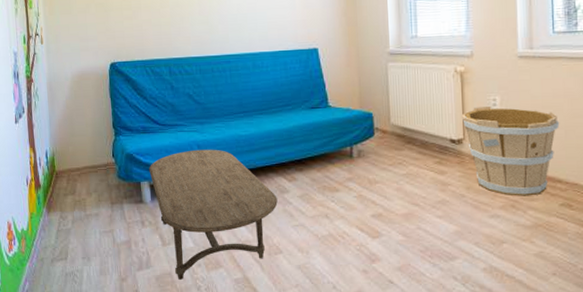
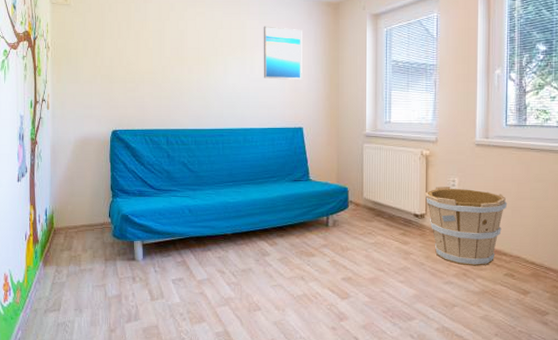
coffee table: present [149,149,278,280] -> none [142,213,259,332]

